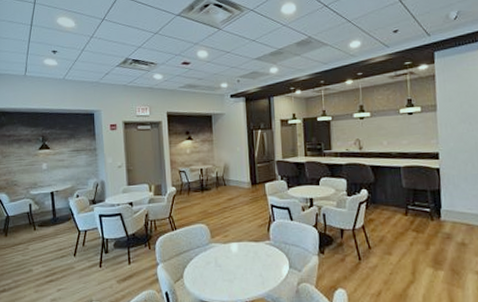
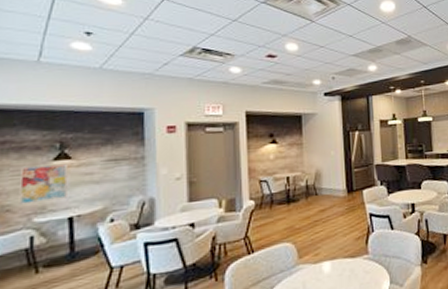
wall art: none [20,152,49,182] -> present [18,163,69,206]

